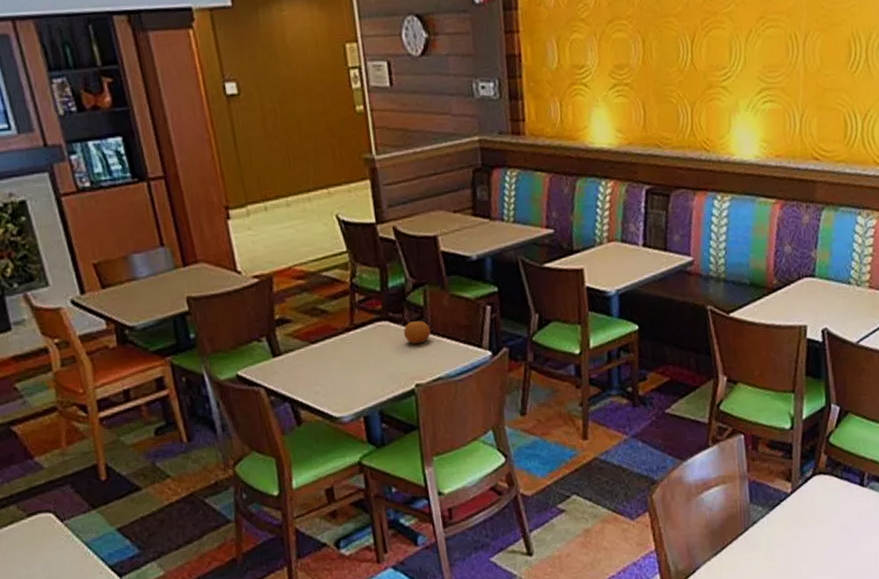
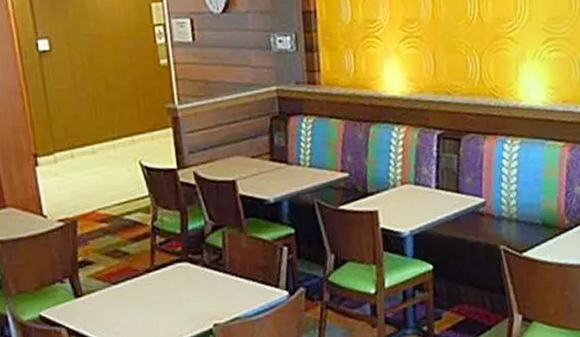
fruit: present [403,321,431,344] -> none [202,262,229,285]

